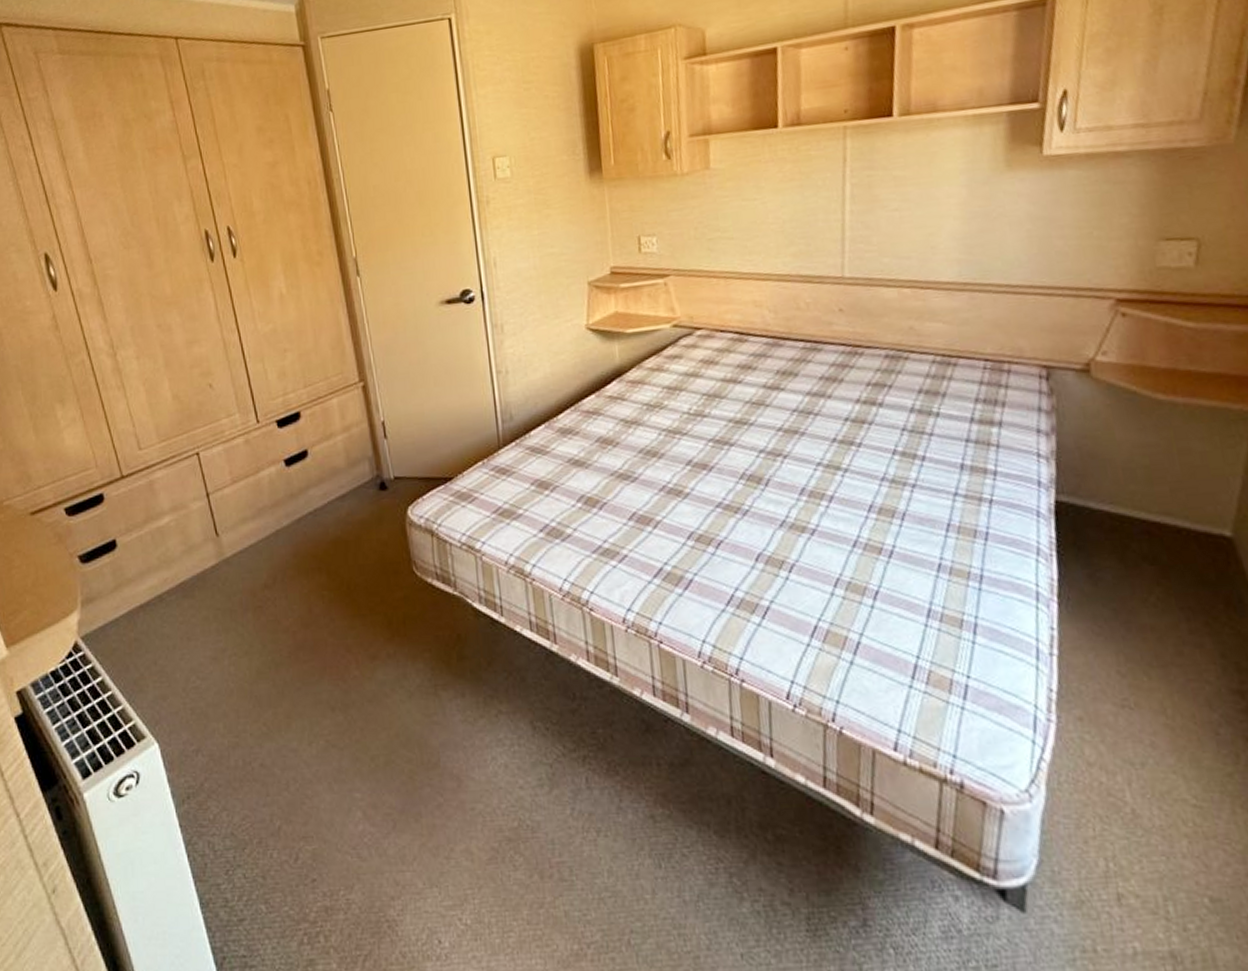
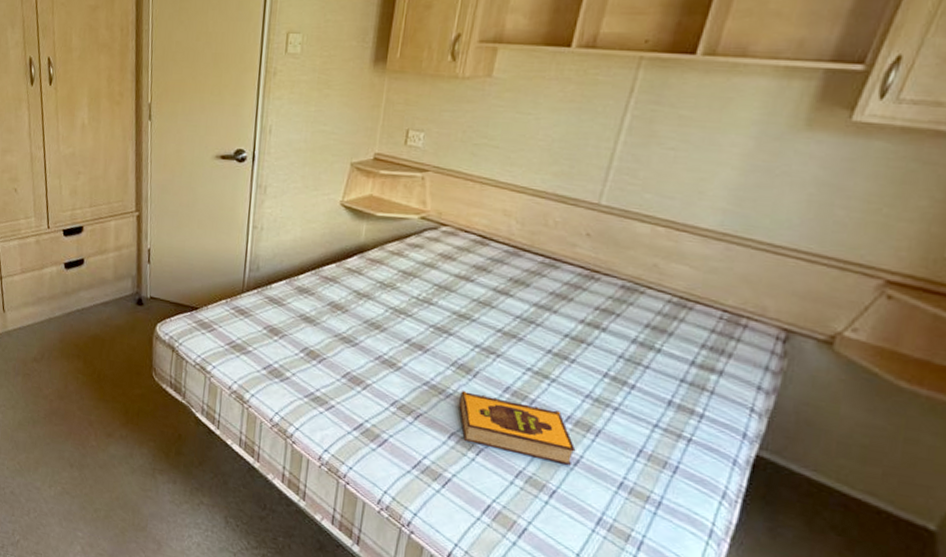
hardback book: none [756,502,887,560] -> present [459,391,576,465]

